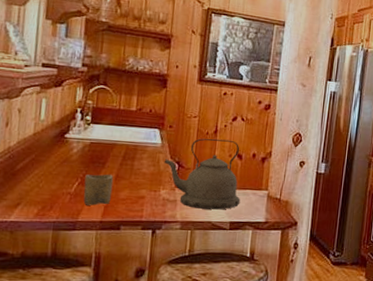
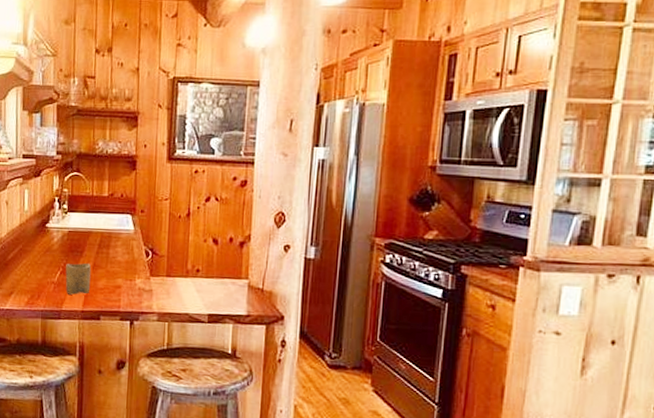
kettle: present [164,138,241,210] -> none [137,222,219,301]

